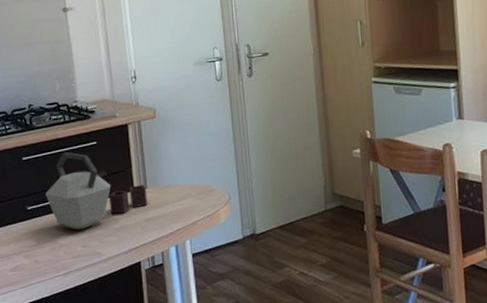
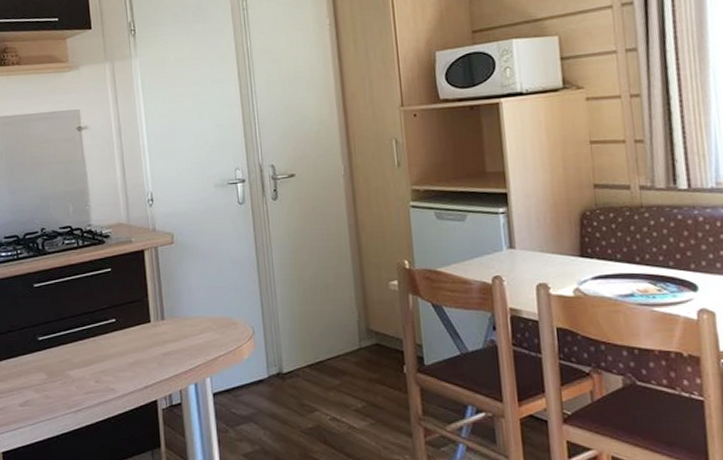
kettle: present [46,151,148,230] -> none [57,278,165,364]

